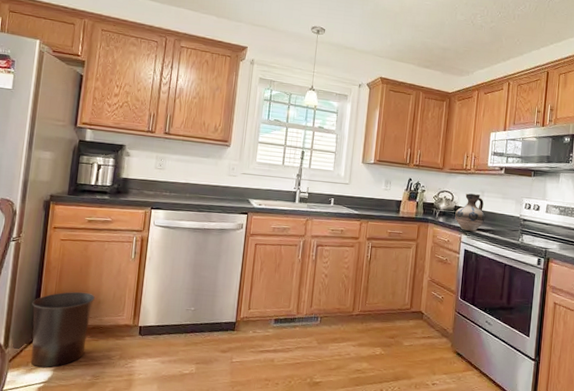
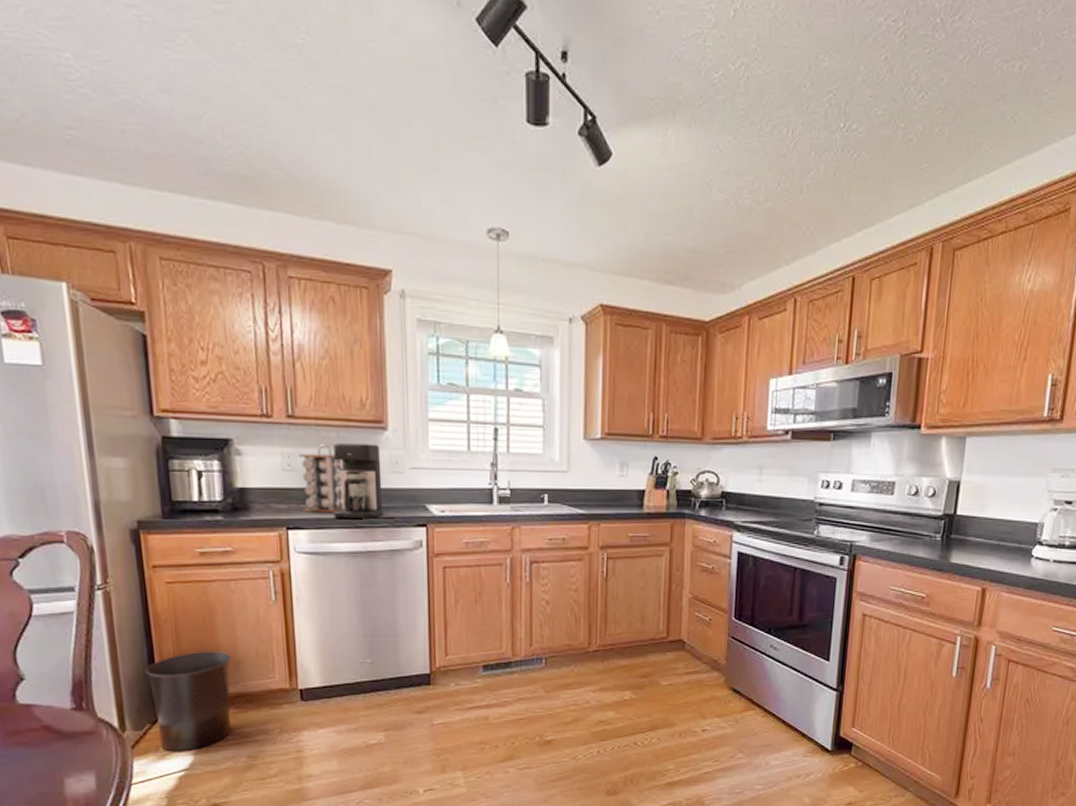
spice rack: none [164,153,197,201] -> present [298,444,345,515]
coffee maker: none [185,153,223,207] -> present [333,443,383,520]
ceramic jug: present [455,193,486,231] -> none [722,472,766,526]

